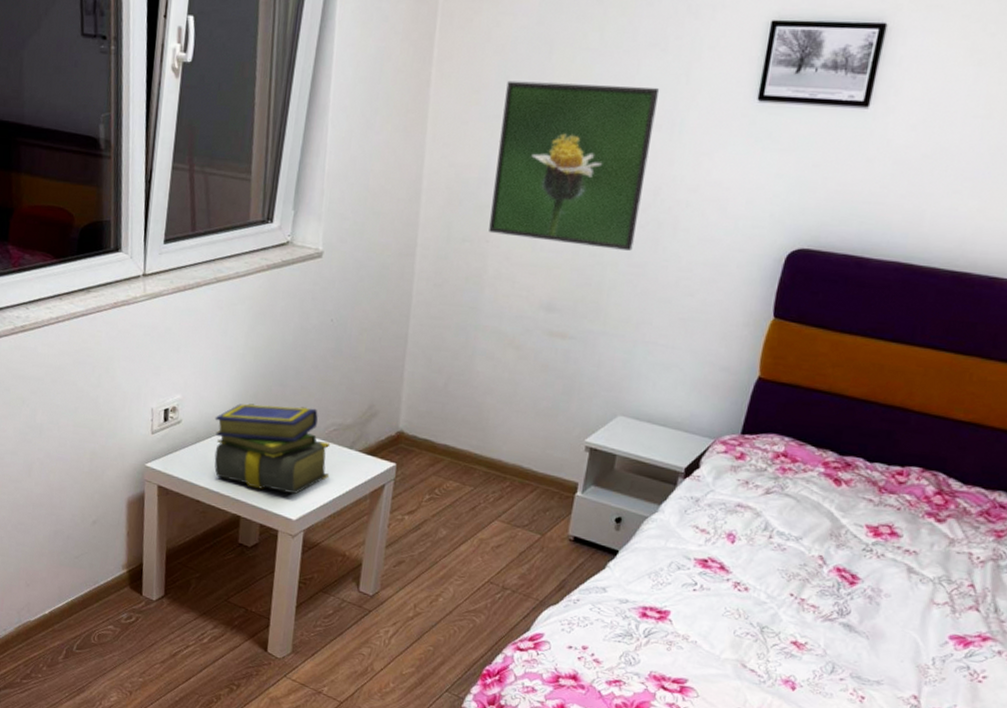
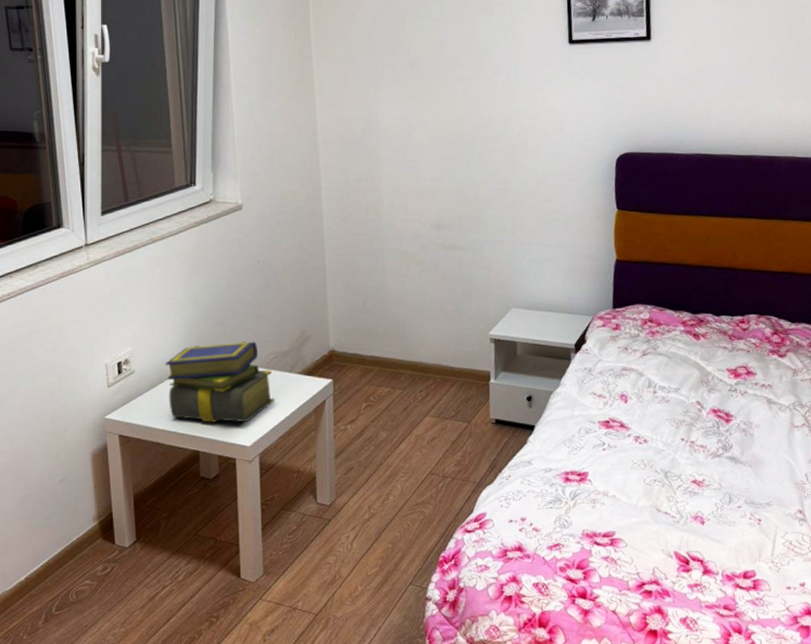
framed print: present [489,80,660,251] -> none [374,42,497,172]

